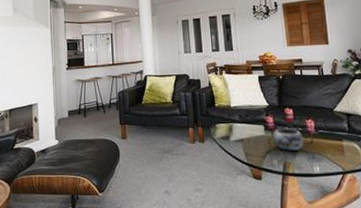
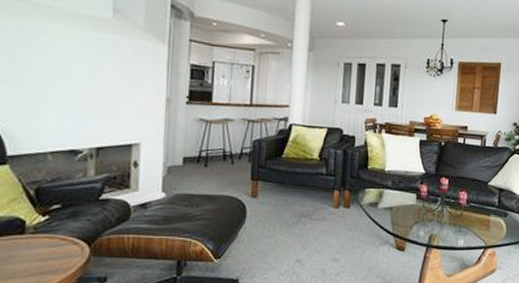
decorative bowl: present [272,128,304,151] -> none [423,198,454,223]

